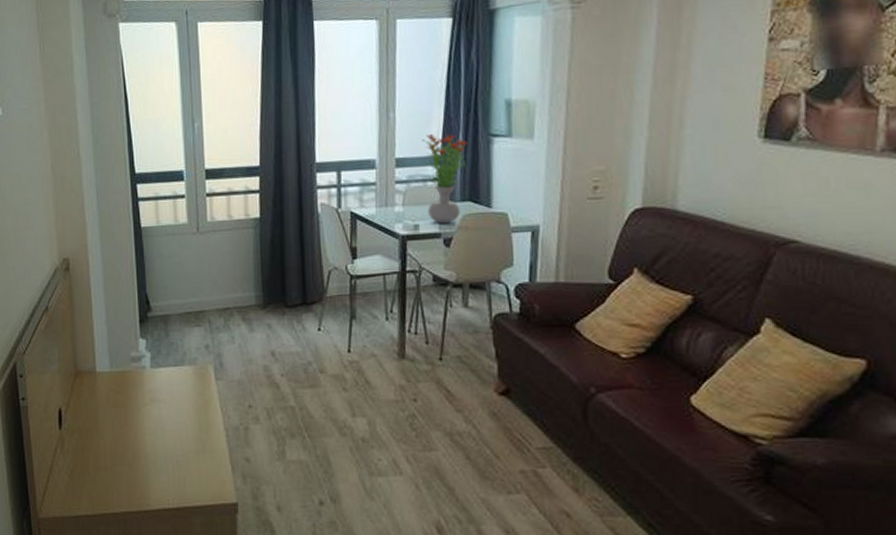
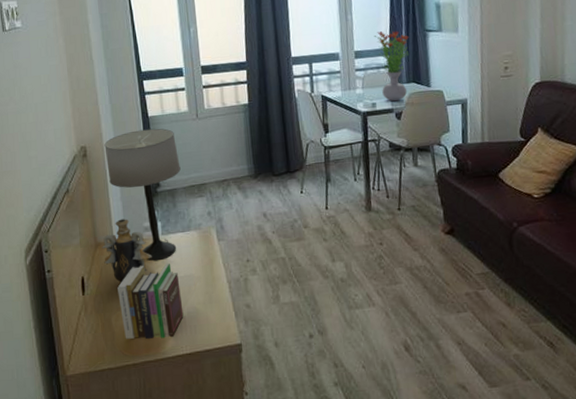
decorative vase: none [82,346,139,420] -> present [102,218,152,284]
table lamp: none [89,241,176,398] -> present [104,128,181,262]
books: none [98,401,172,488] -> present [117,262,184,340]

